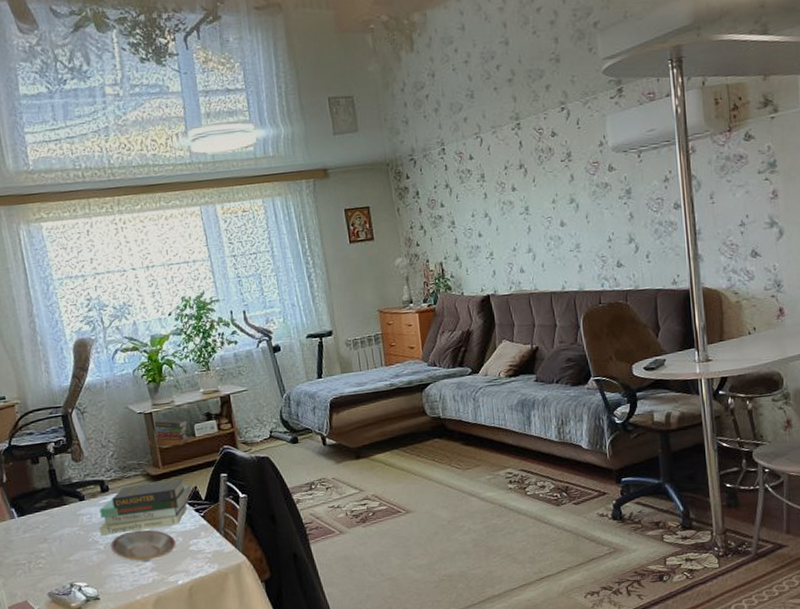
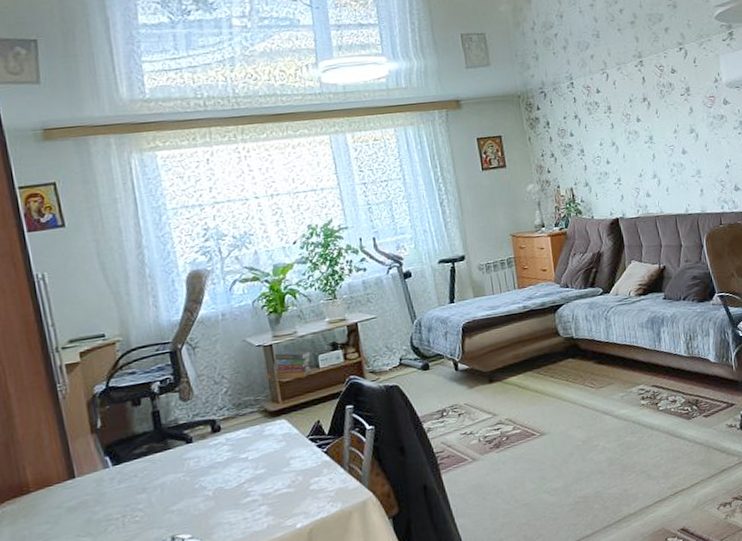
books: present [99,478,192,536] -> none [207,413,314,481]
plate: present [110,529,177,561] -> none [220,470,296,506]

